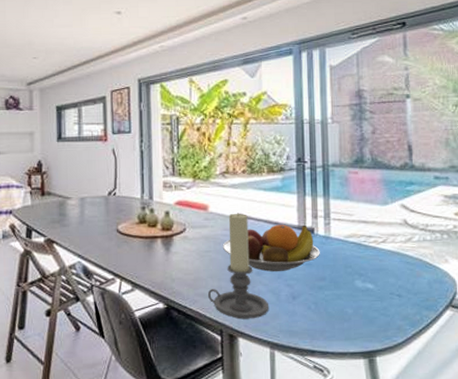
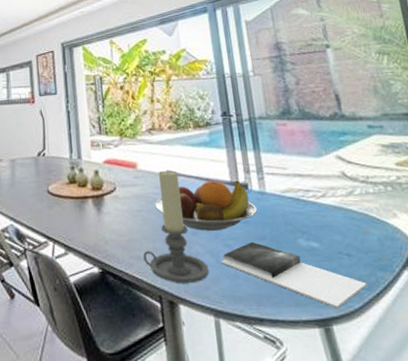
book: none [281,283,412,342] -> present [220,242,367,308]

